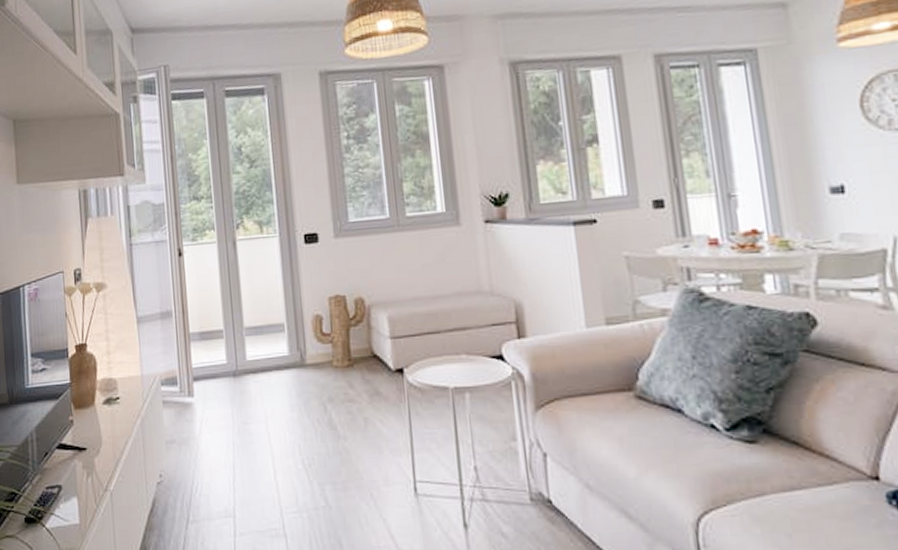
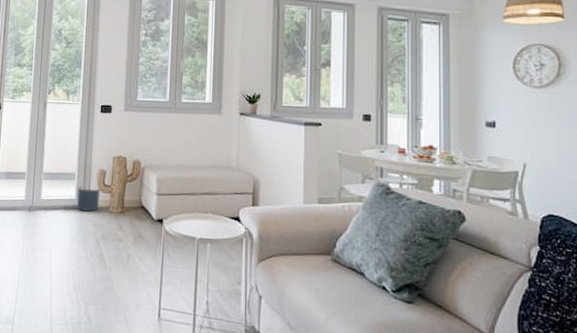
planter: none [289,338,321,370] -> present [76,186,101,212]

